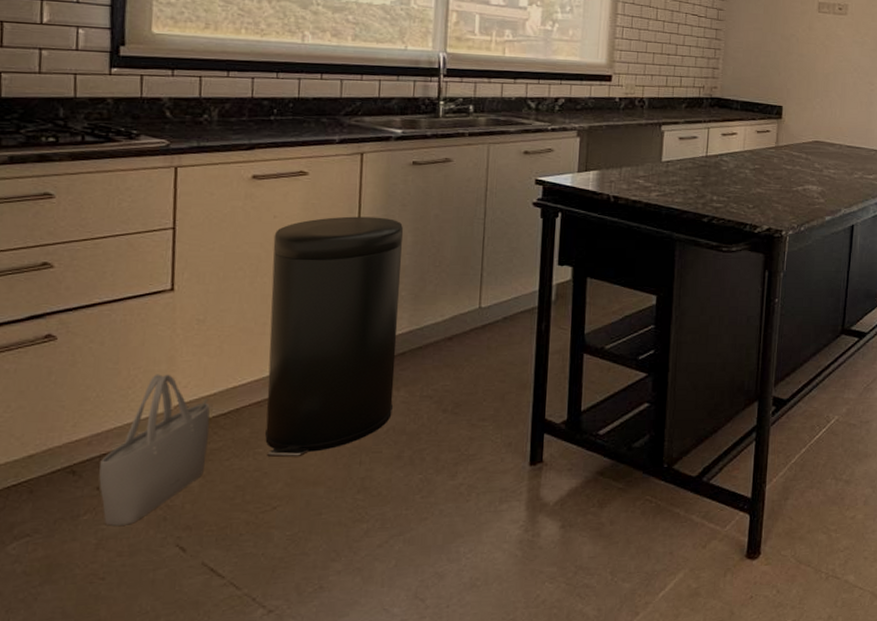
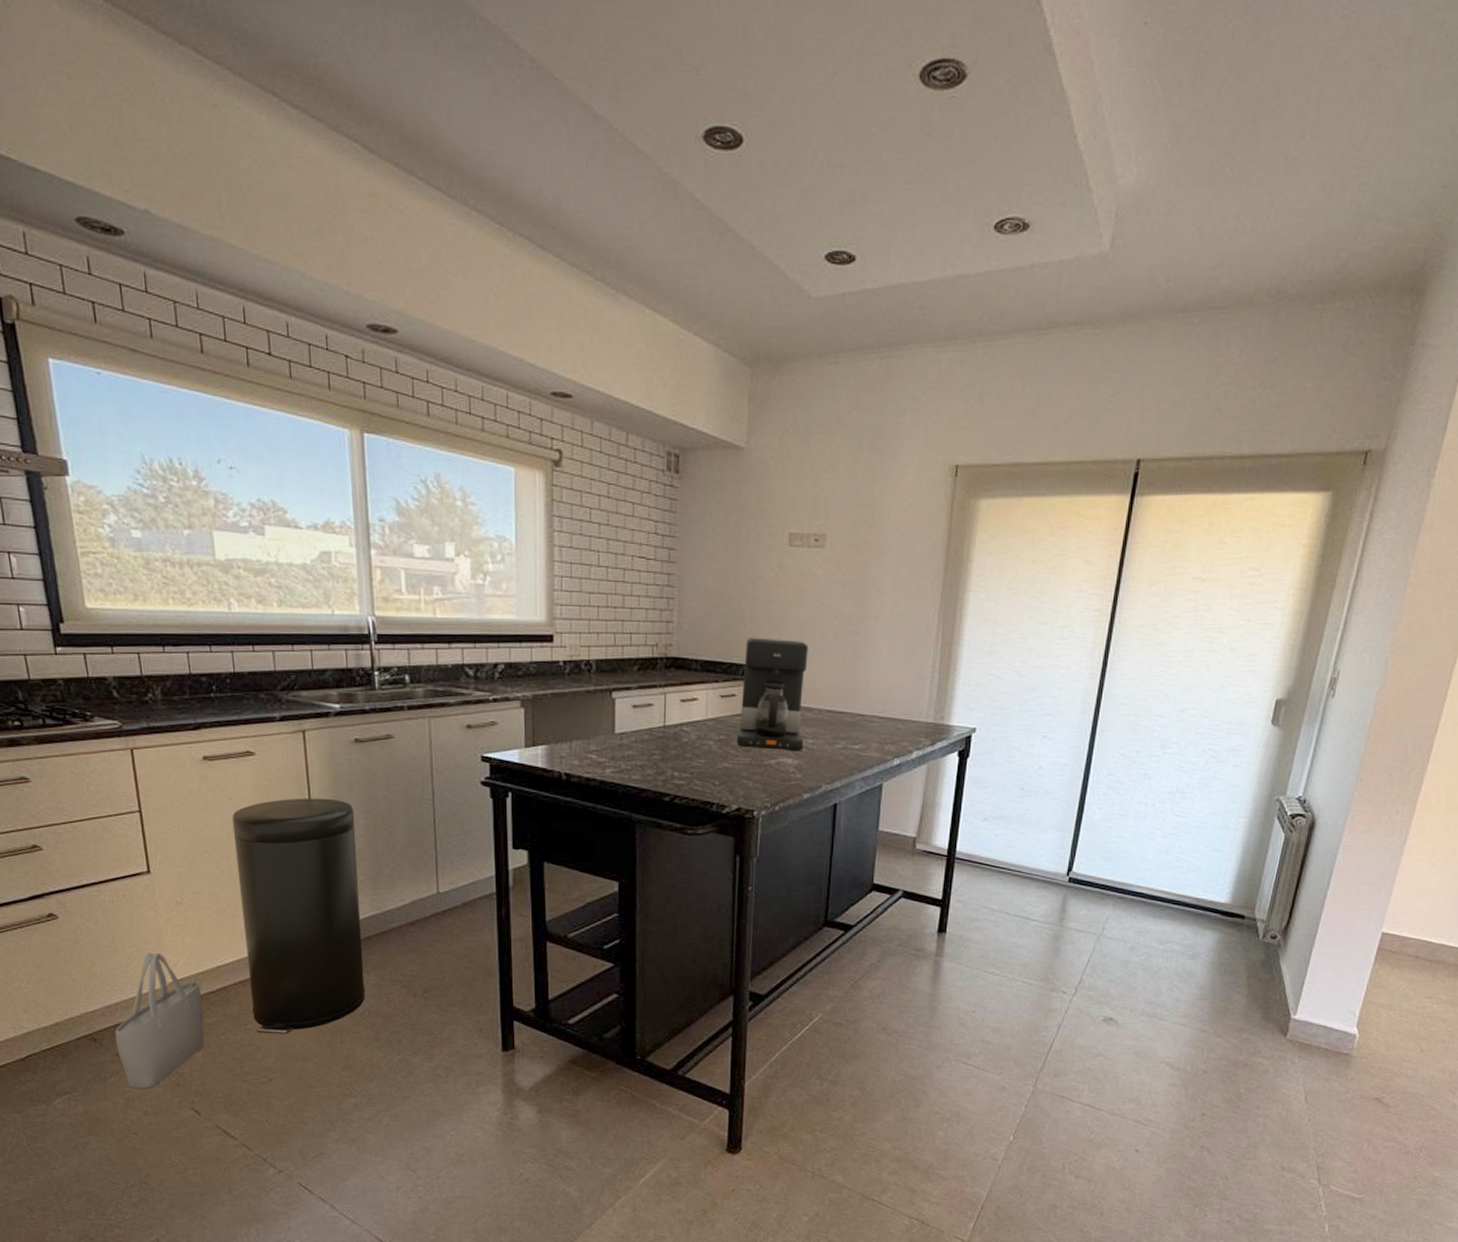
coffee maker: none [769,83,832,180] -> present [736,637,808,752]

